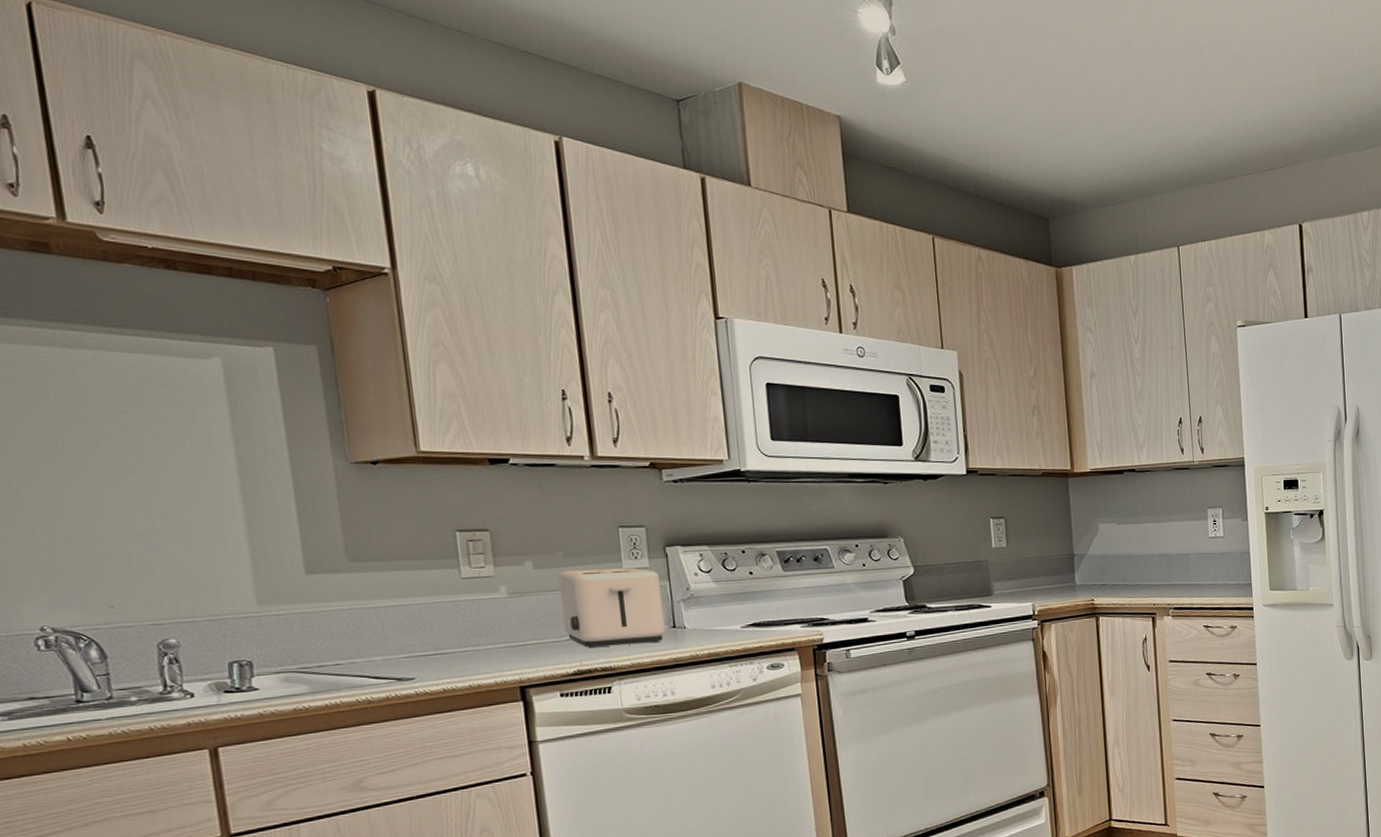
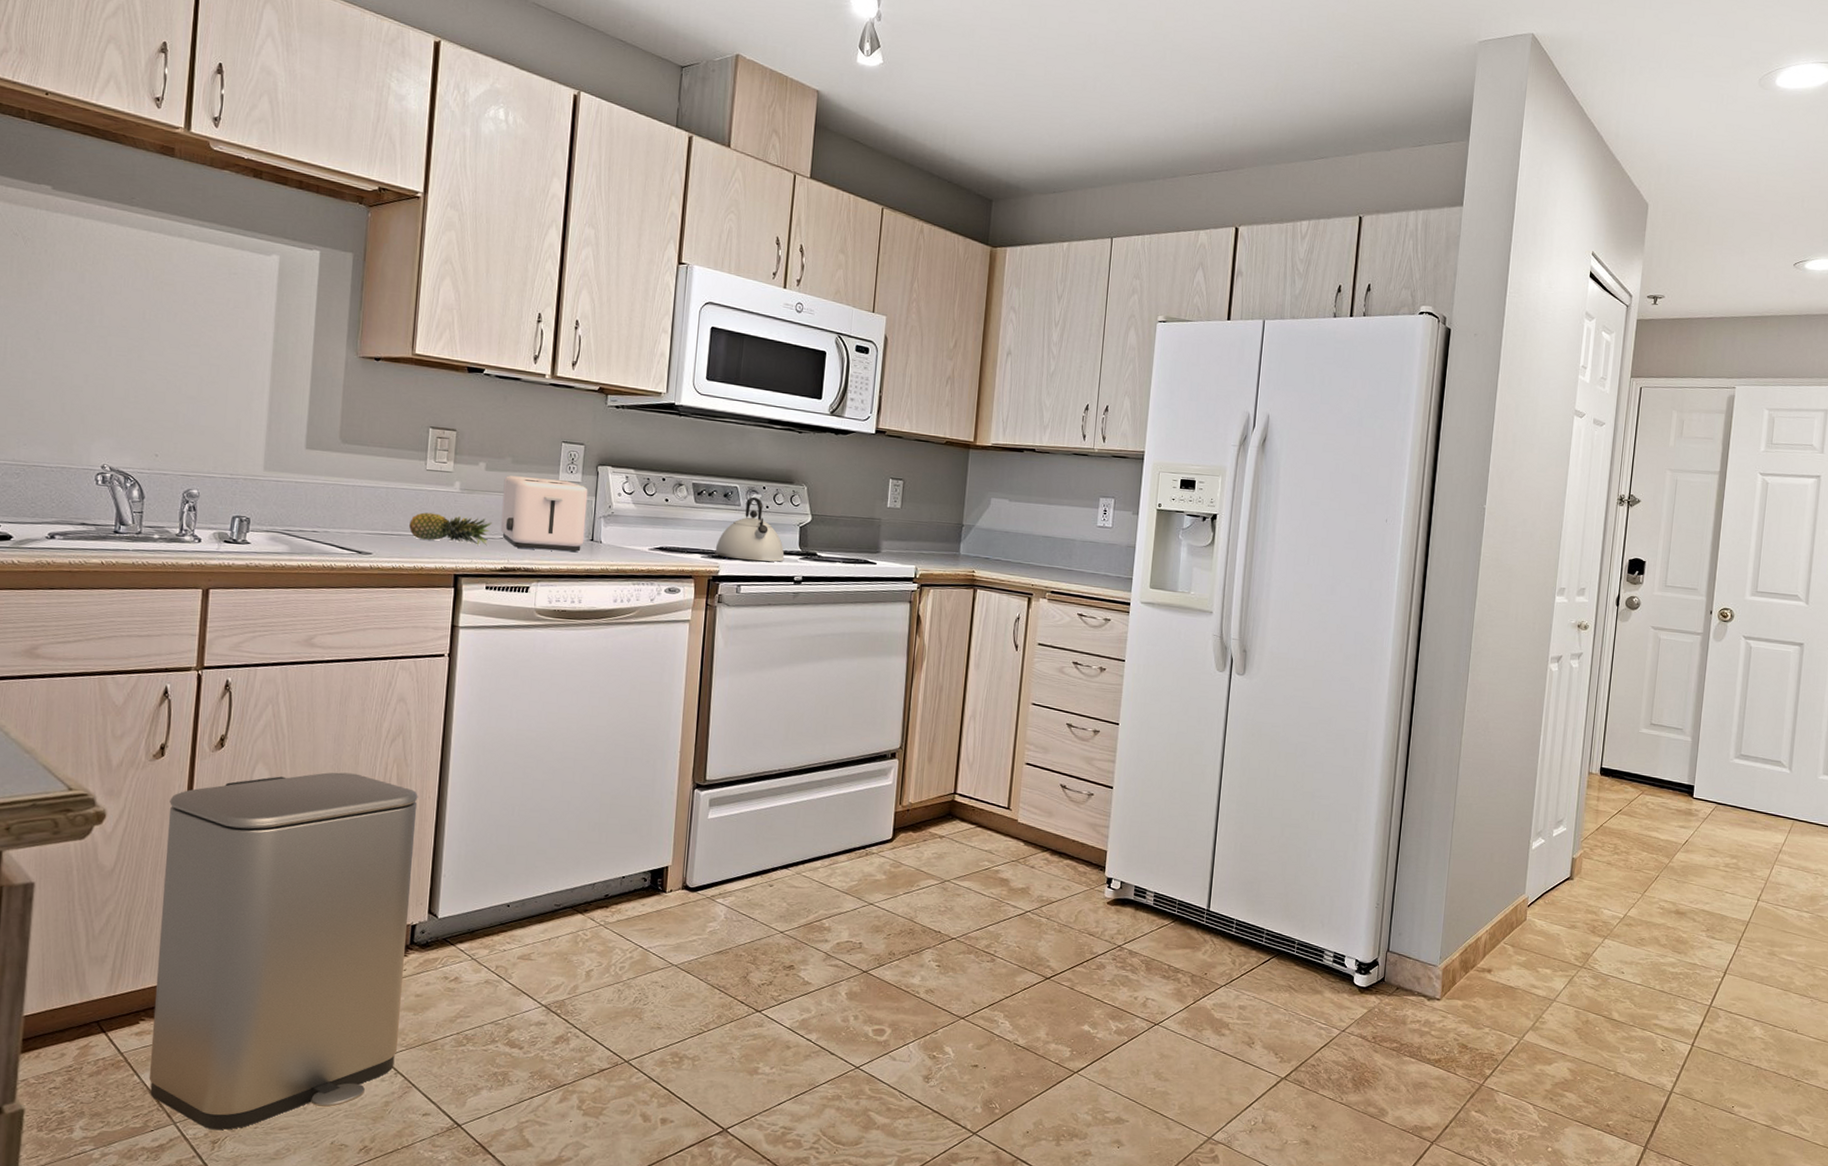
fruit: none [454,620,553,656] -> present [409,512,492,547]
kettle: none [814,556,892,624] -> present [715,496,785,562]

